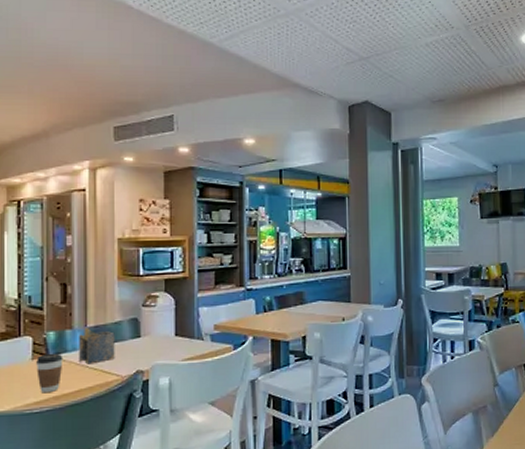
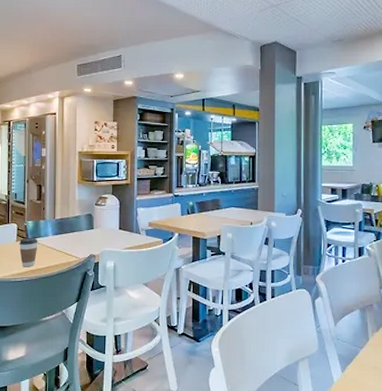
napkin holder: present [79,326,115,365] -> none [49,218,75,248]

